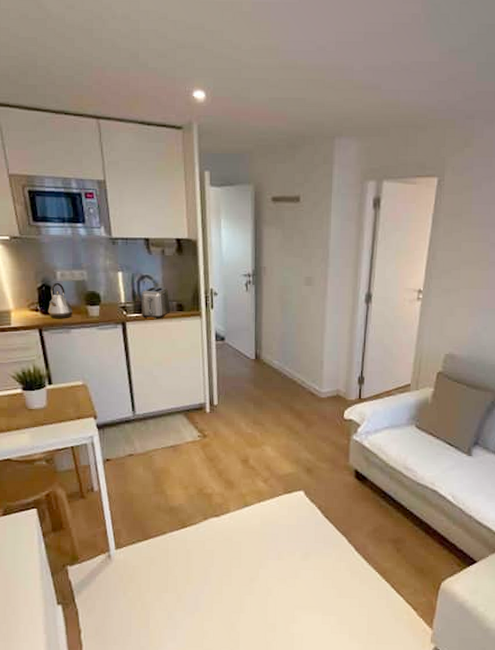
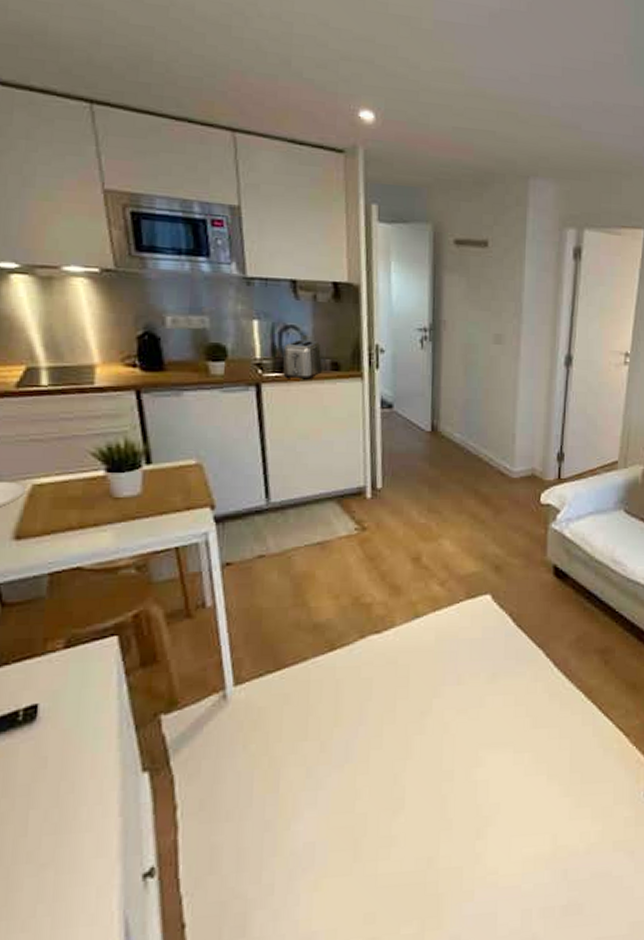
kettle: present [48,282,73,319] -> none [150,330,187,378]

